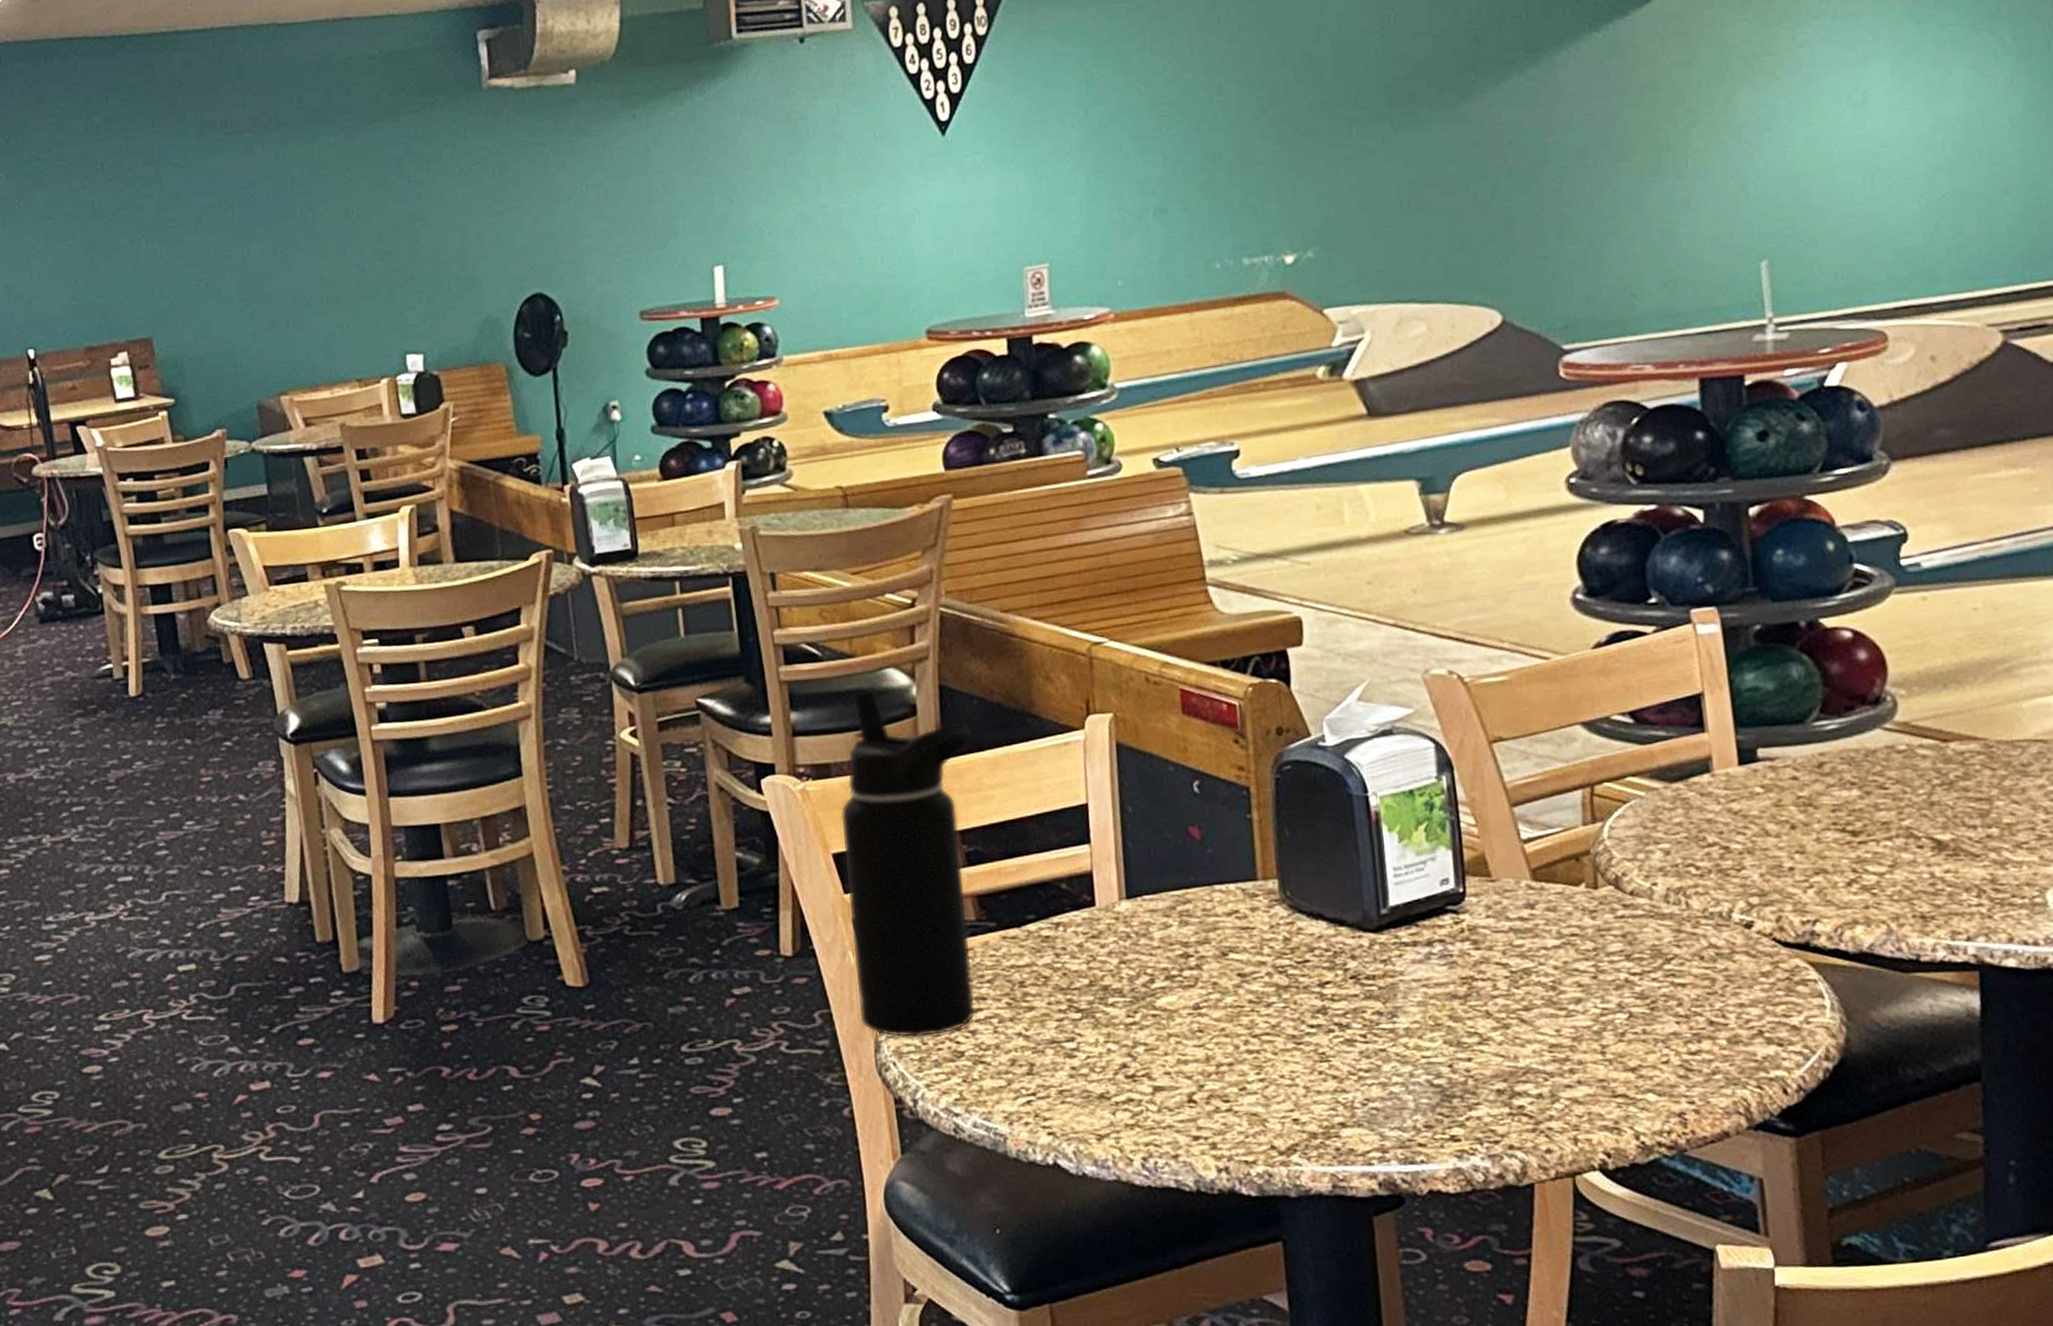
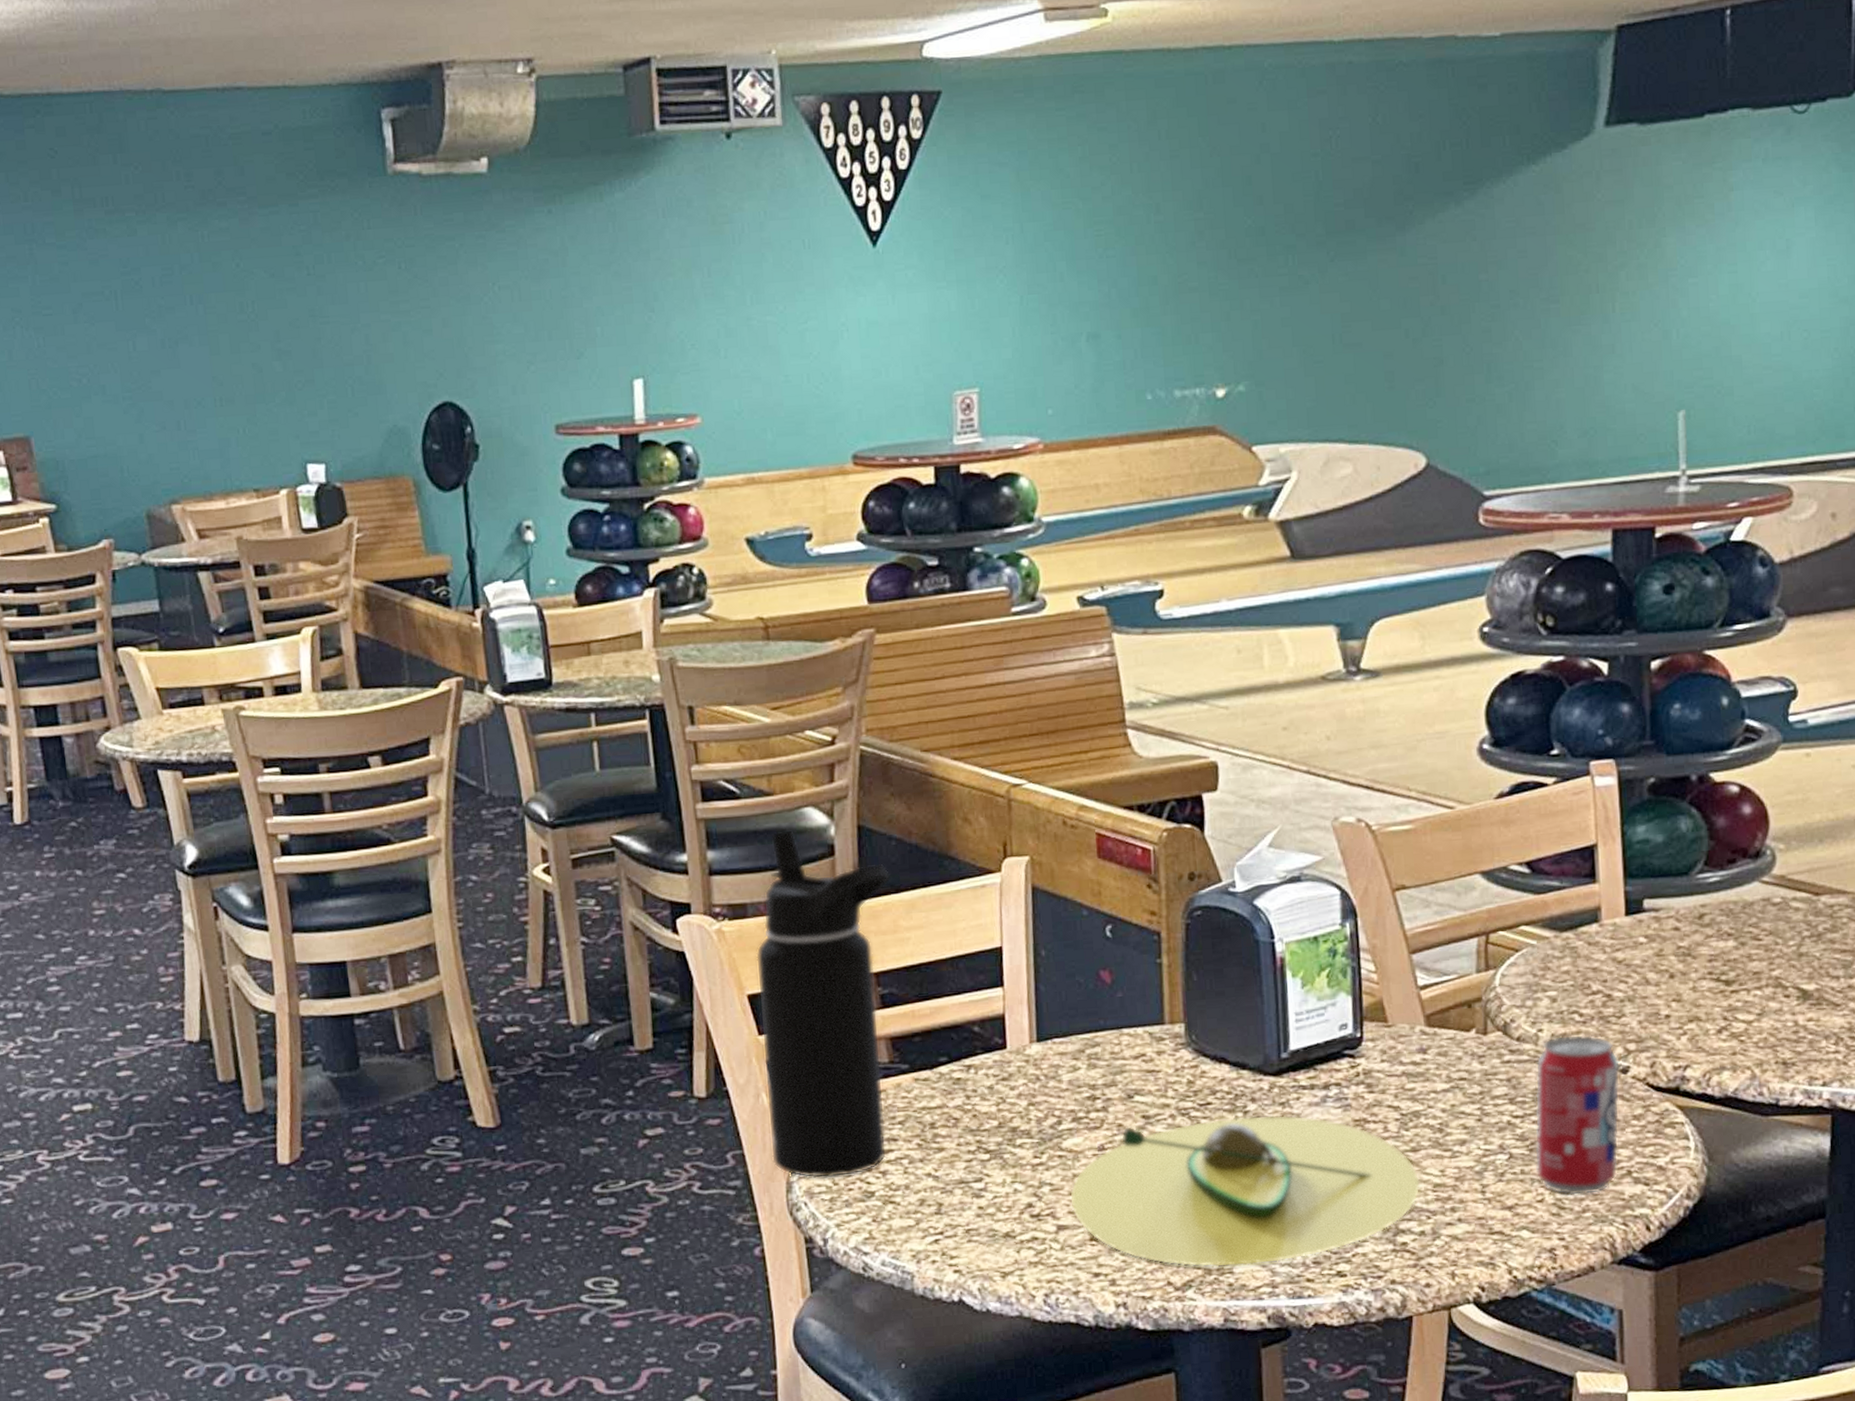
avocado: none [1165,972,1535,1131] -> present [1069,1114,1420,1268]
beverage can: none [1652,888,1748,1057] -> present [1534,1034,1620,1196]

